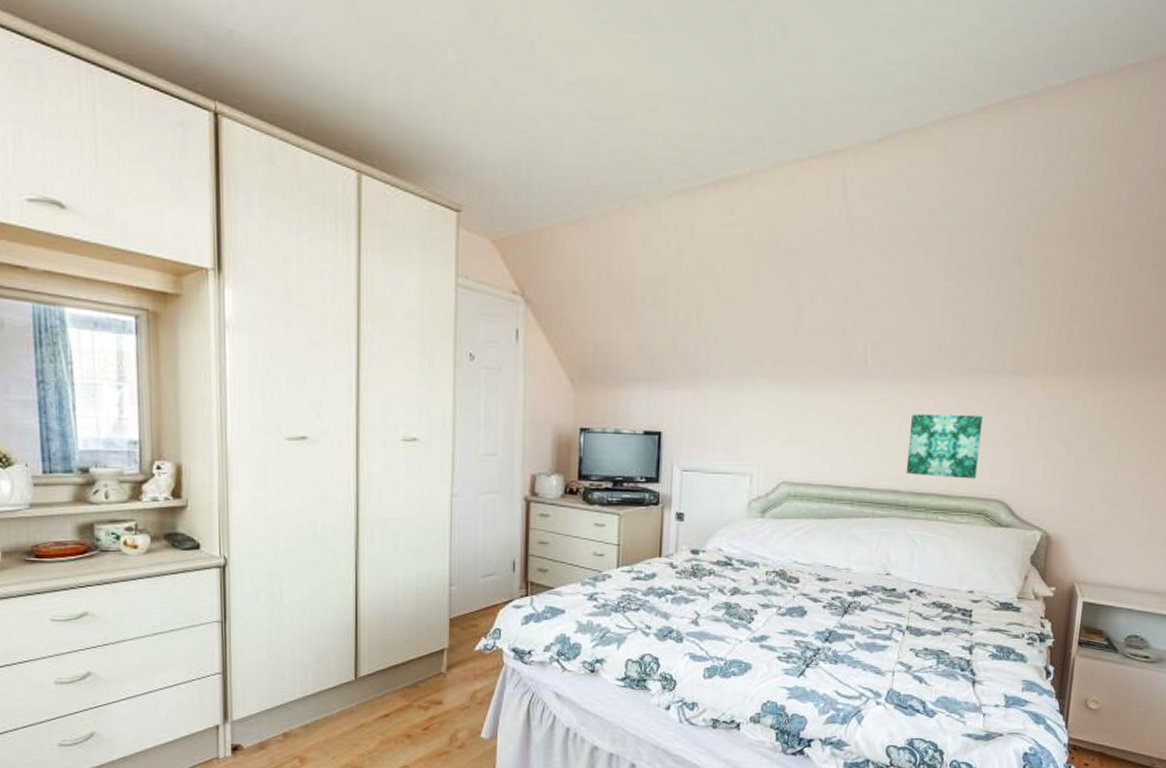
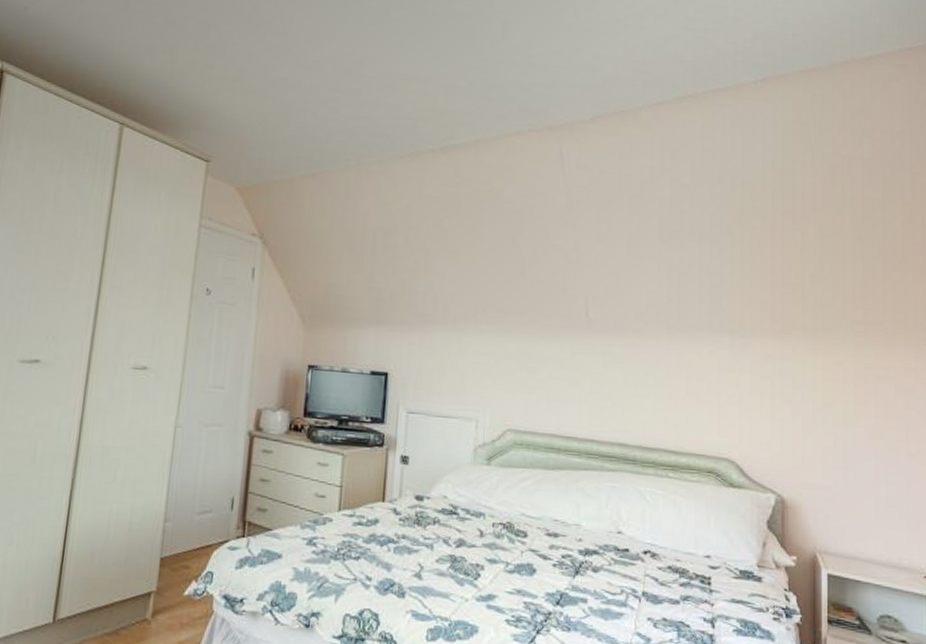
wall art: present [906,414,983,479] -> none [632,367,705,436]

